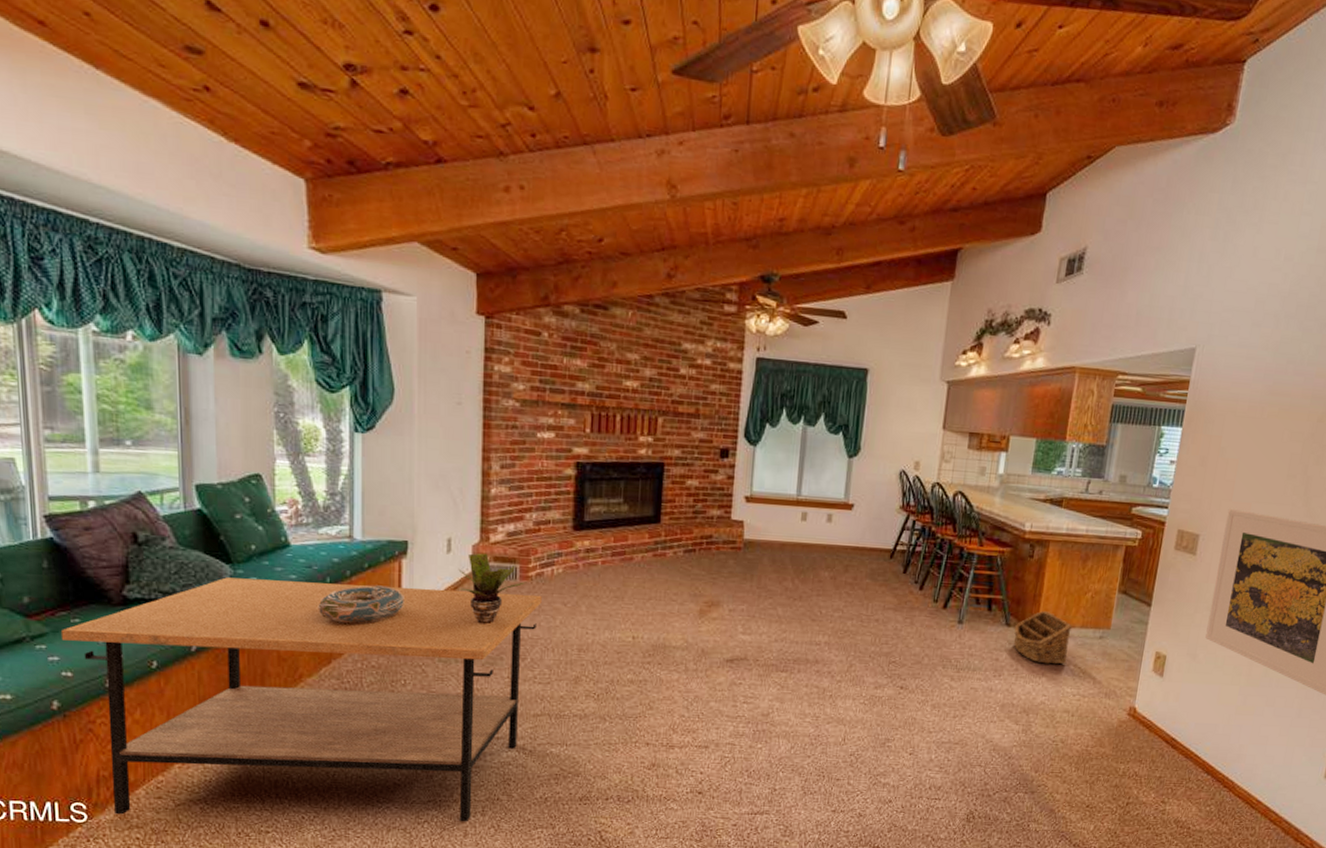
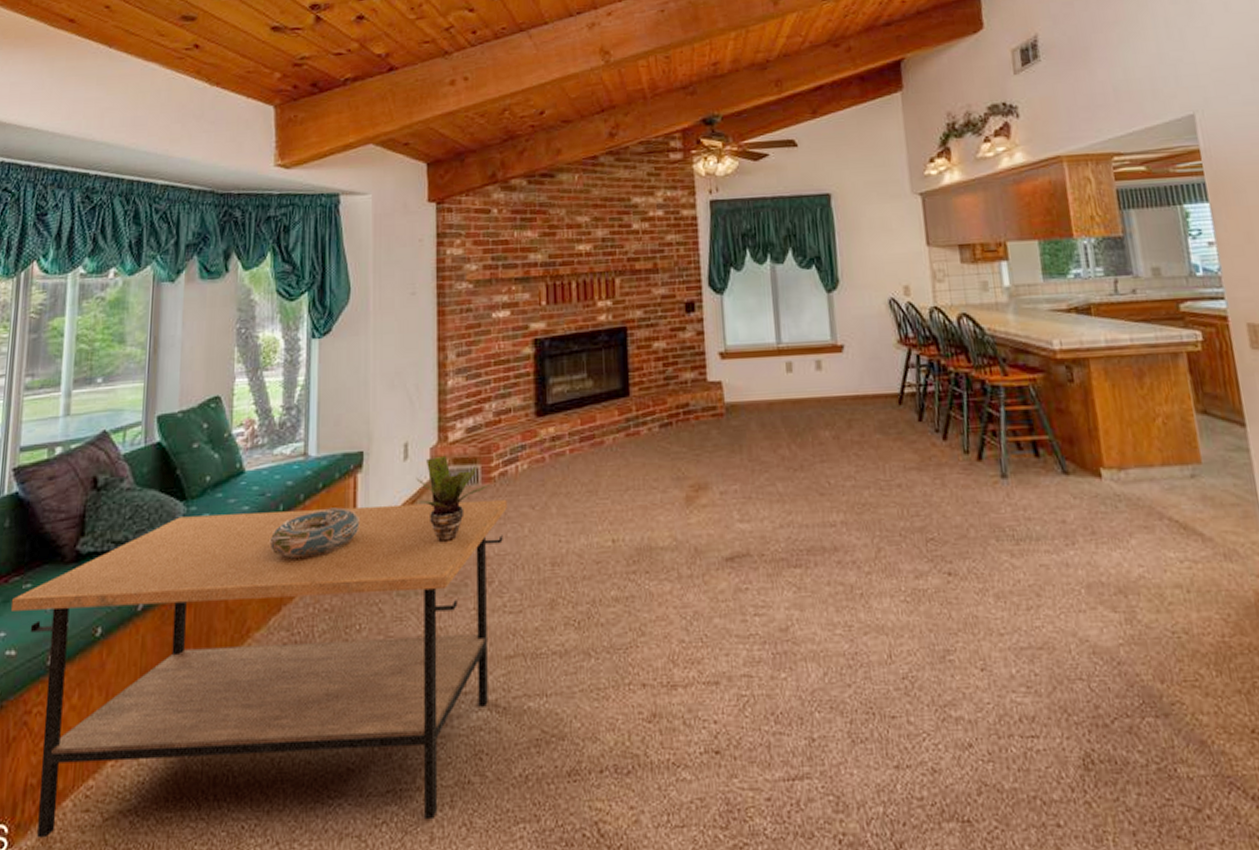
basket: present [1013,611,1072,665] -> none [1075,449,1158,521]

